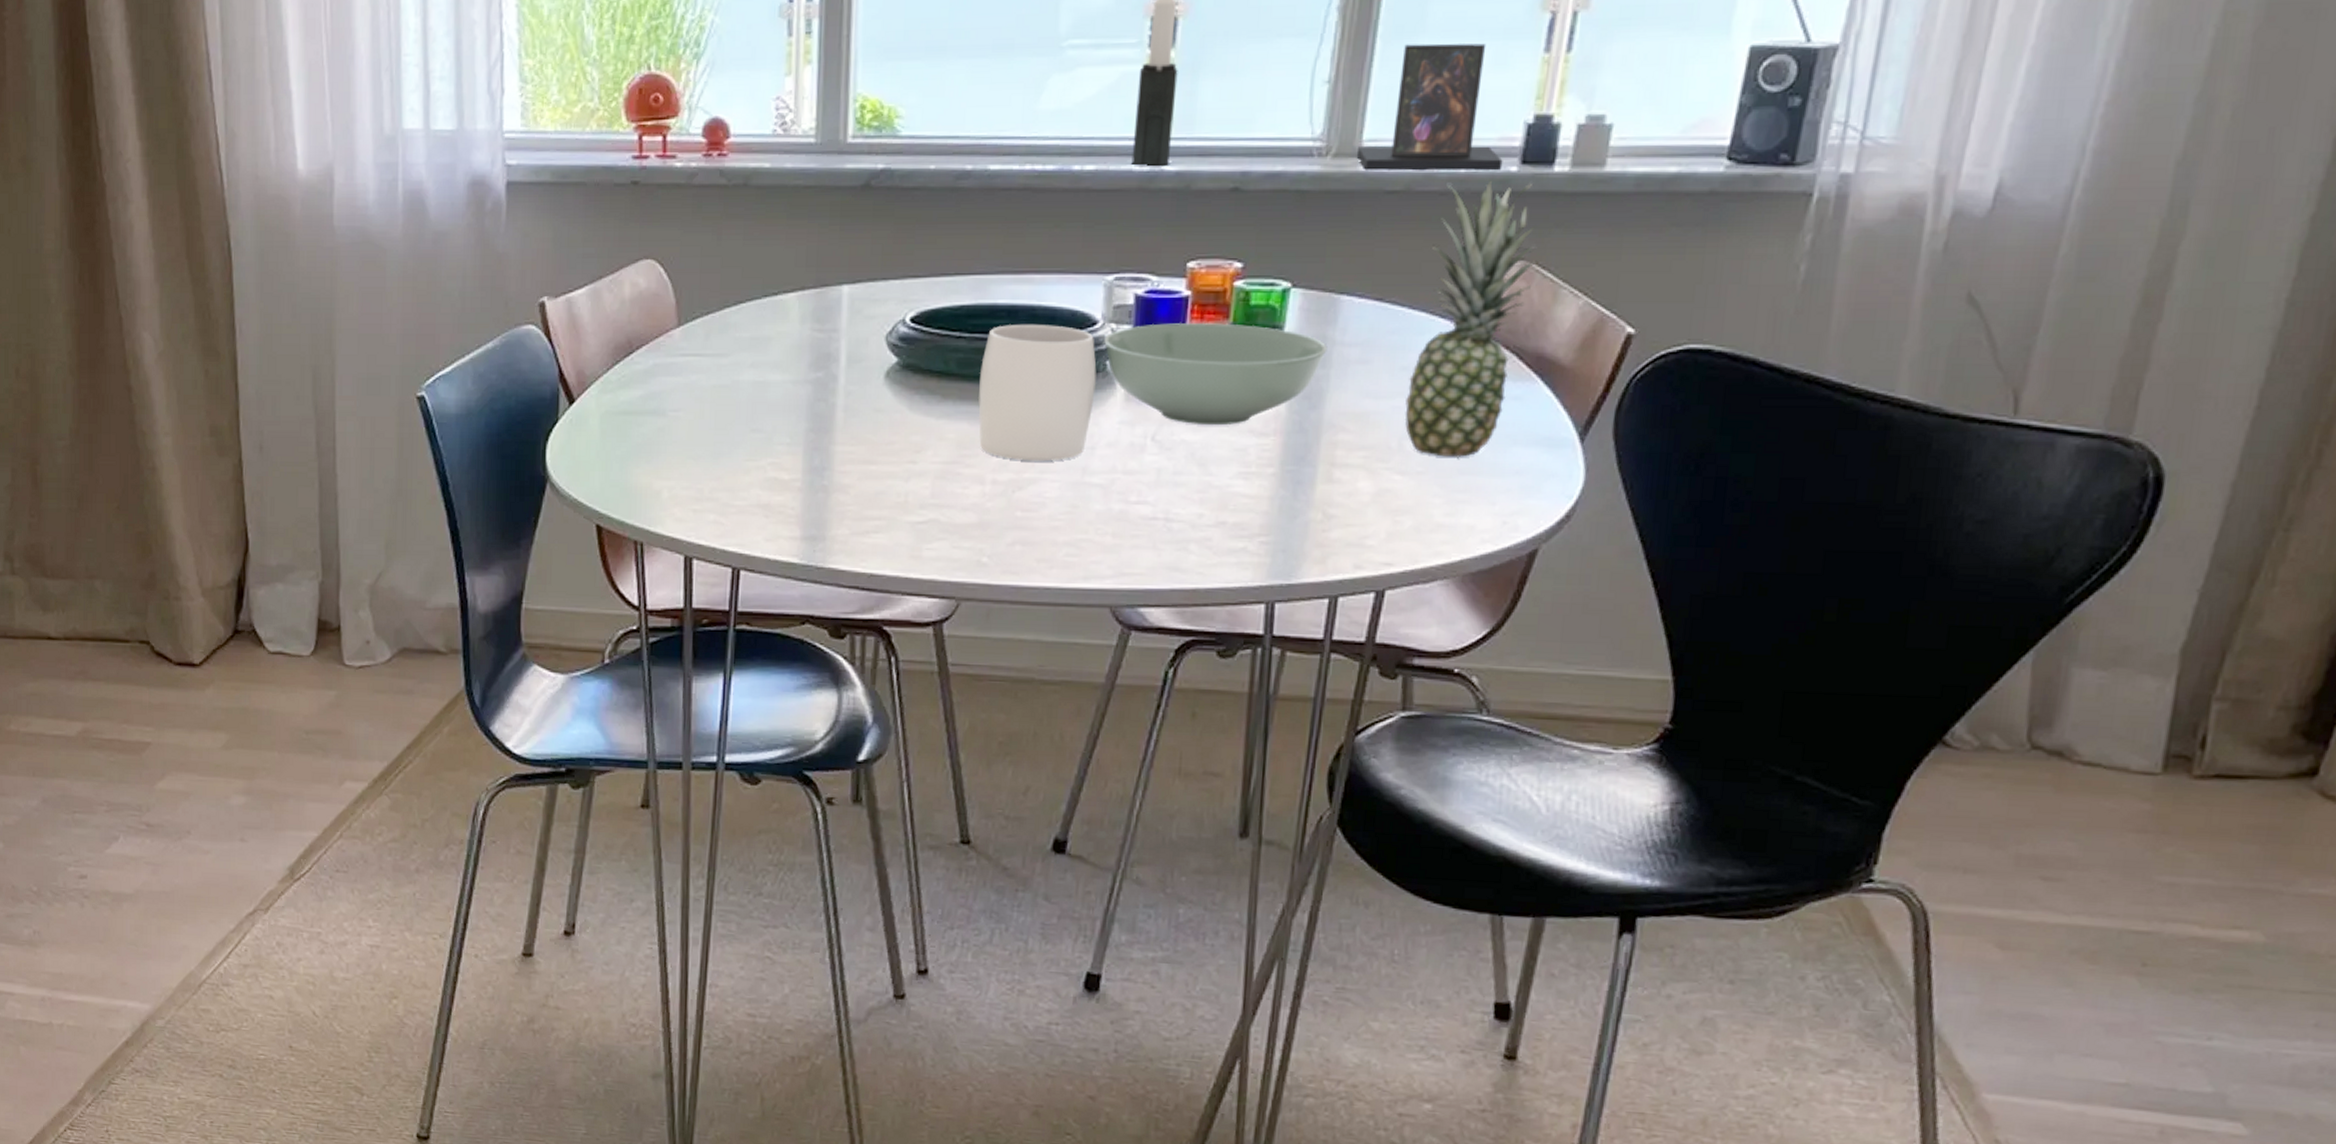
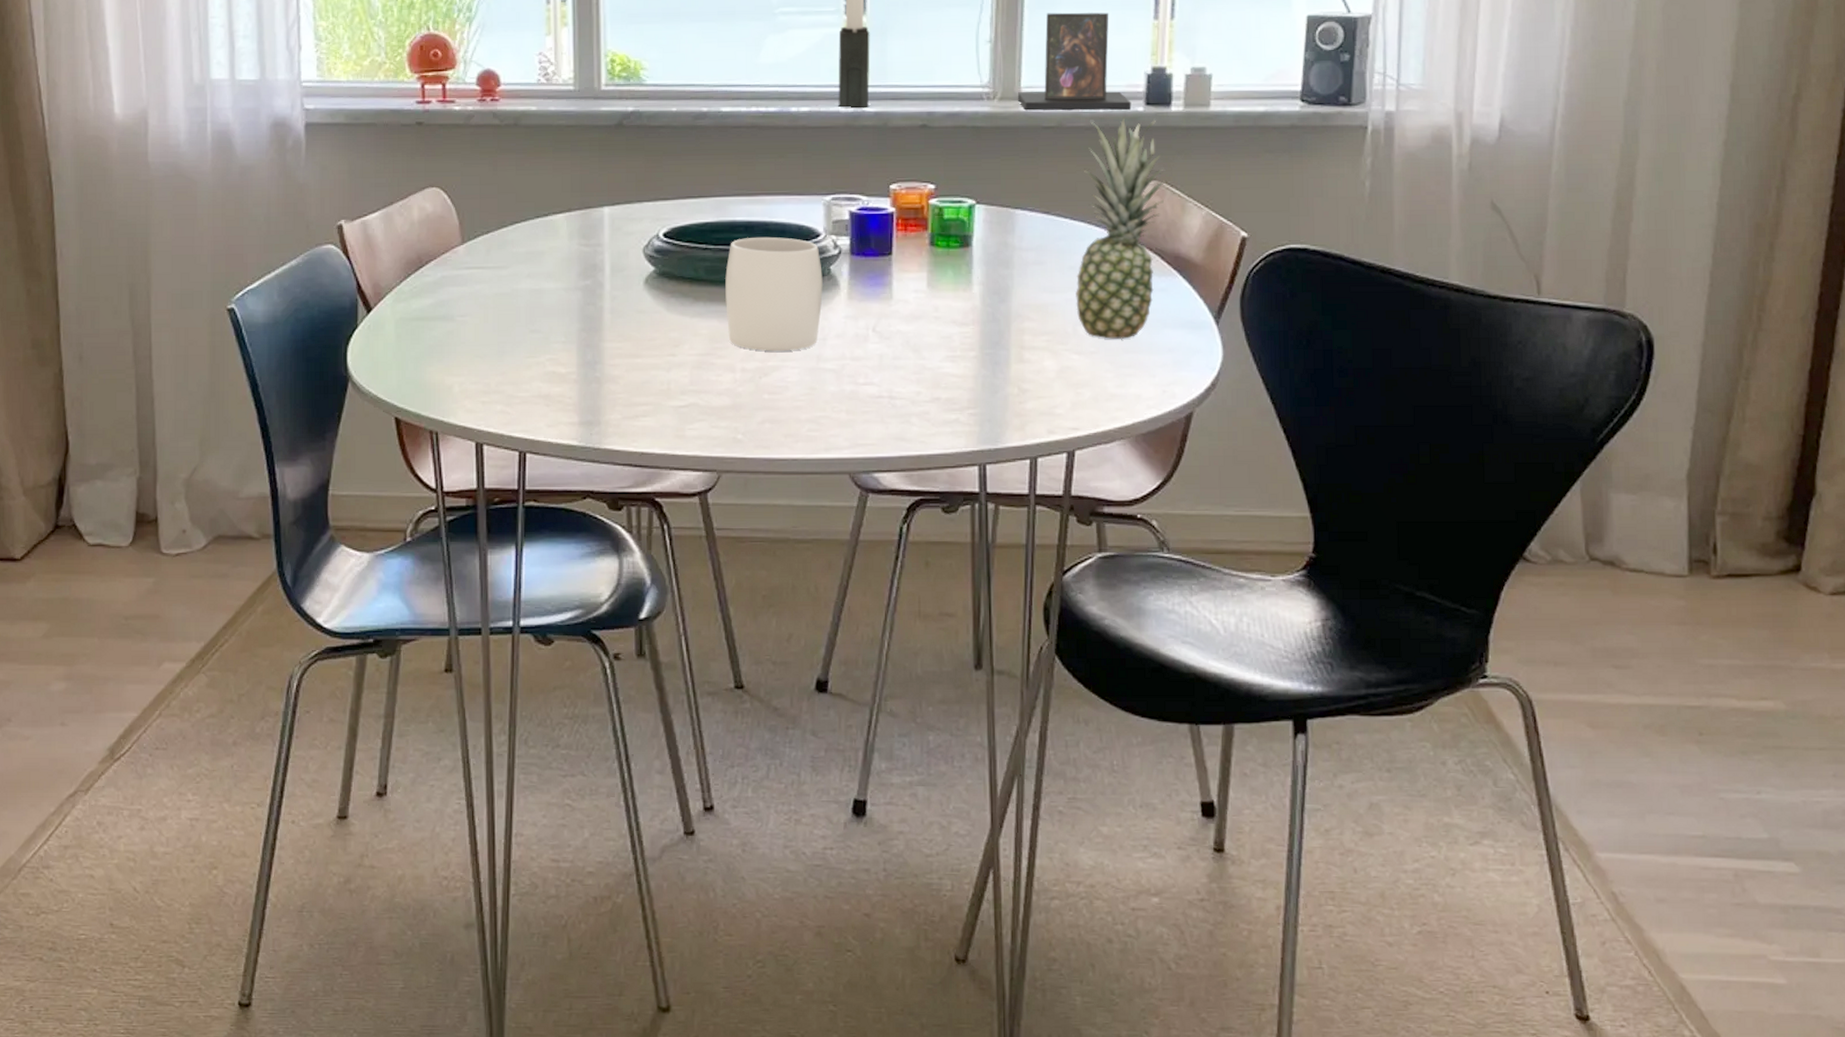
bowl: present [1104,322,1328,426] -> none [827,233,1009,318]

